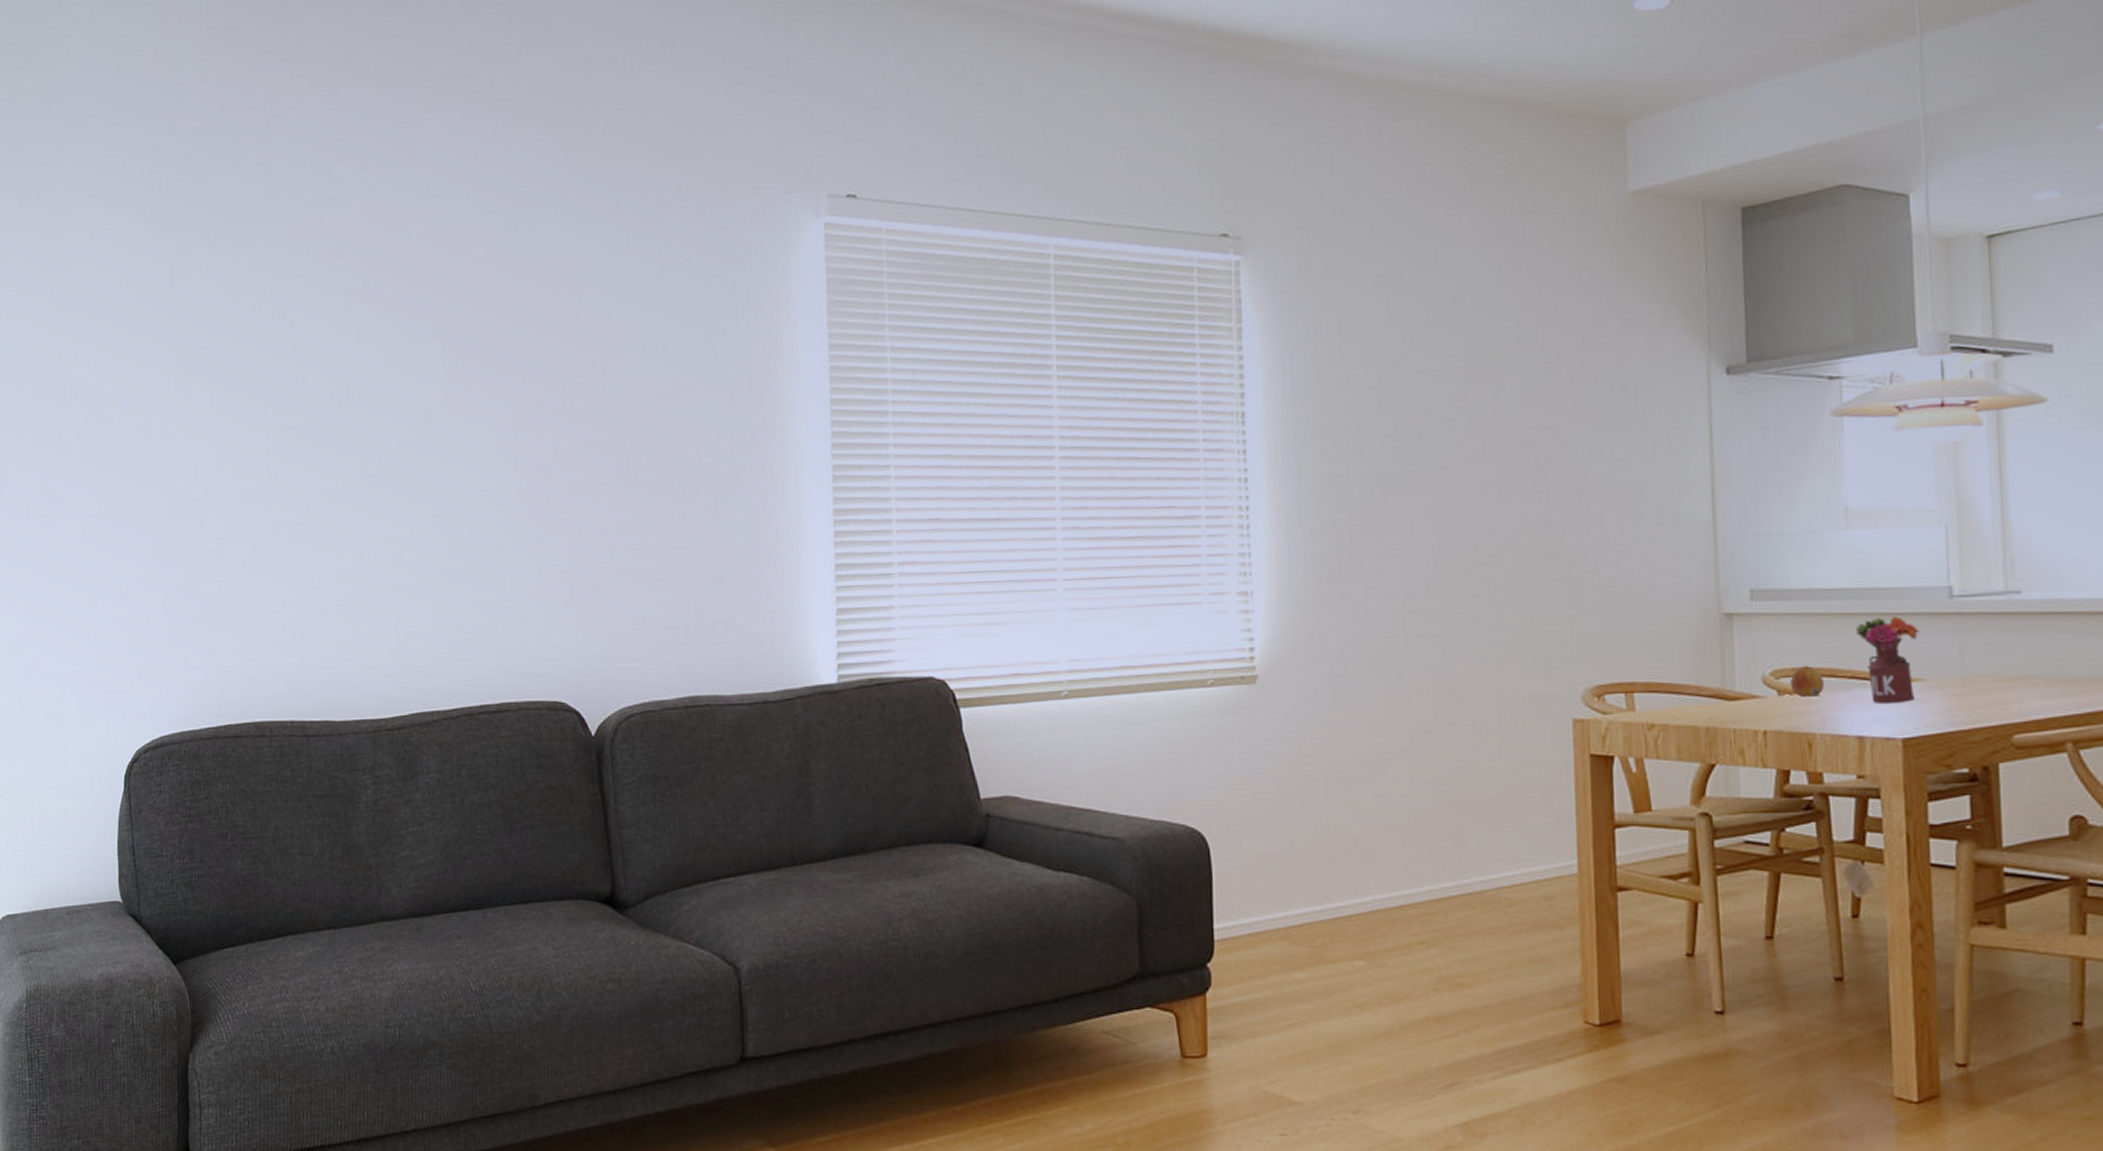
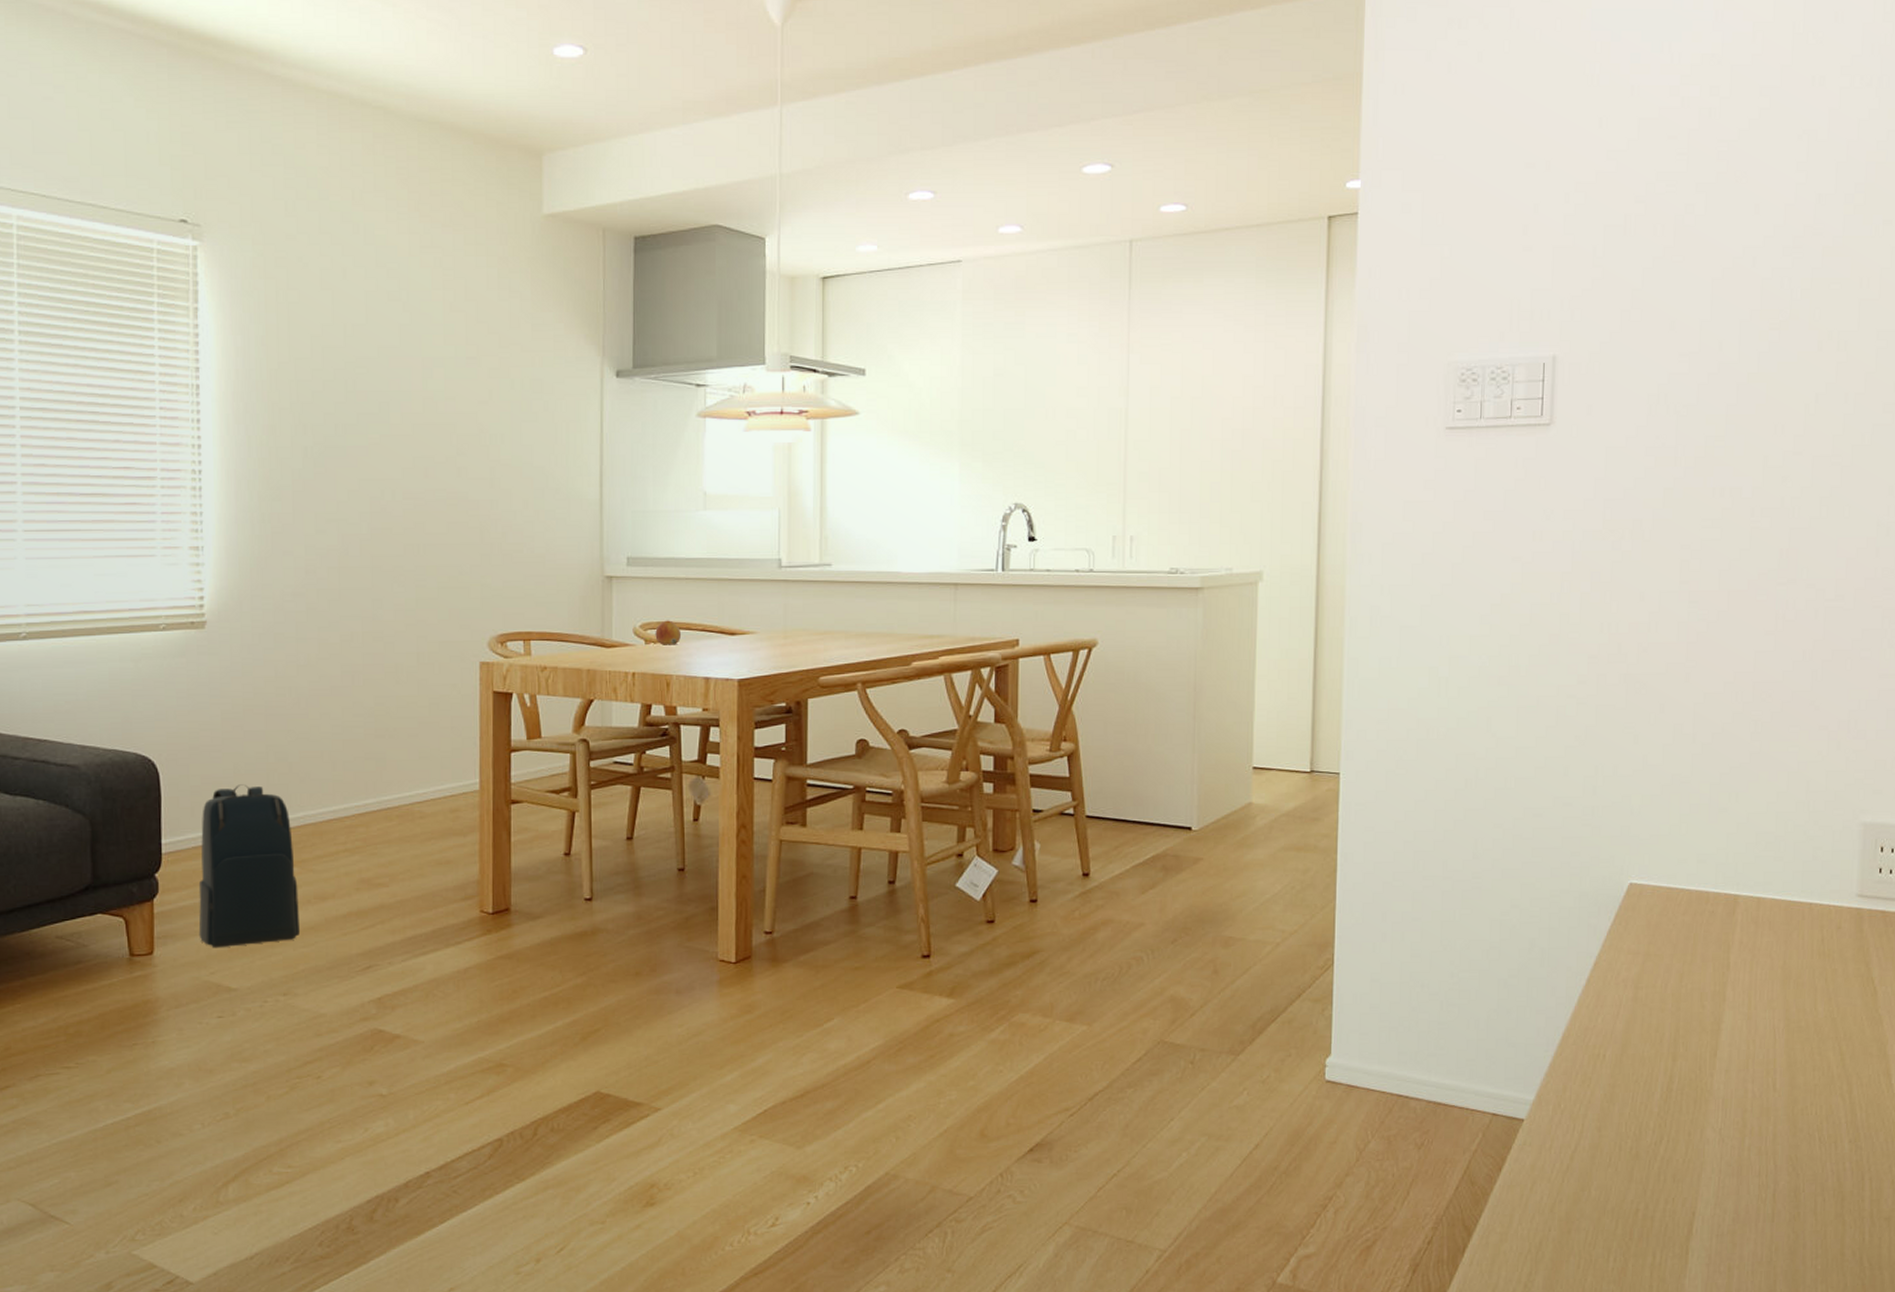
backpack: none [1255,862,1370,1053] -> present [198,784,299,949]
flower arrangement: present [1855,616,1919,705] -> none [707,581,755,652]

